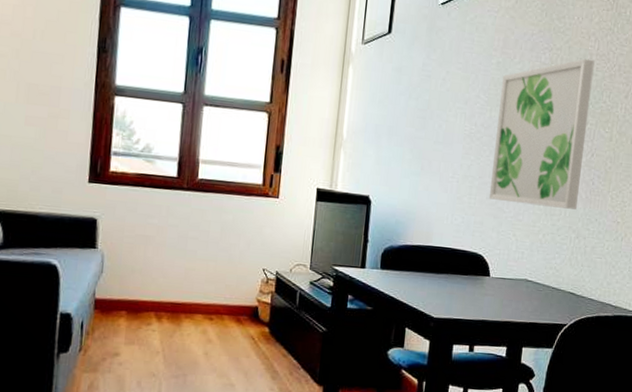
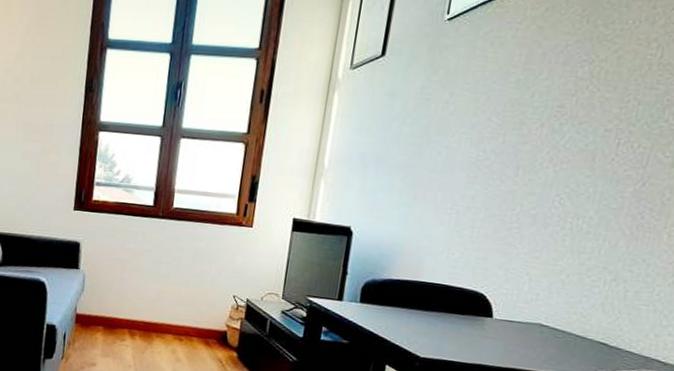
wall art: present [488,58,595,210] -> none [496,70,655,248]

